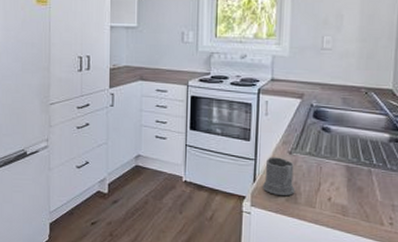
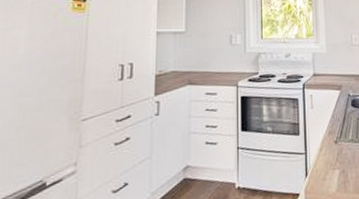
mug: present [263,157,295,195] -> none [315,148,344,187]

